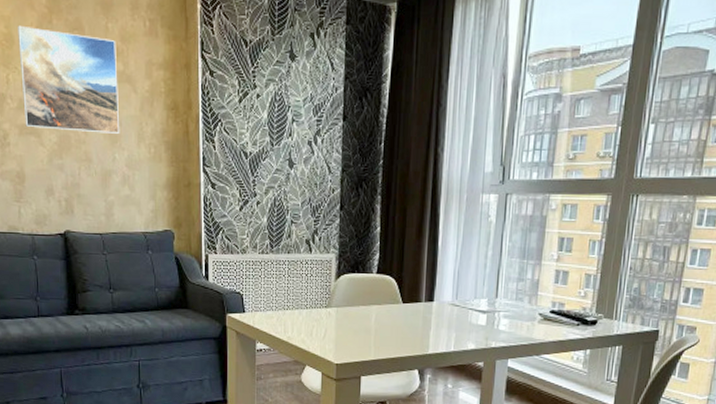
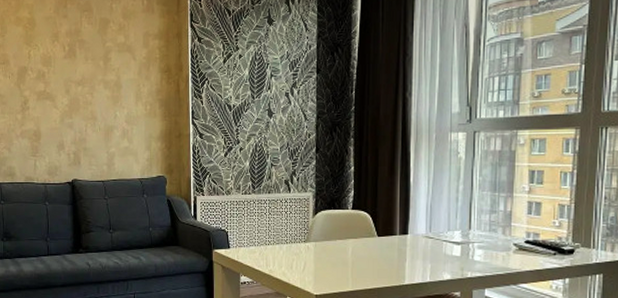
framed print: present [18,25,120,135] -> none [39,11,121,96]

